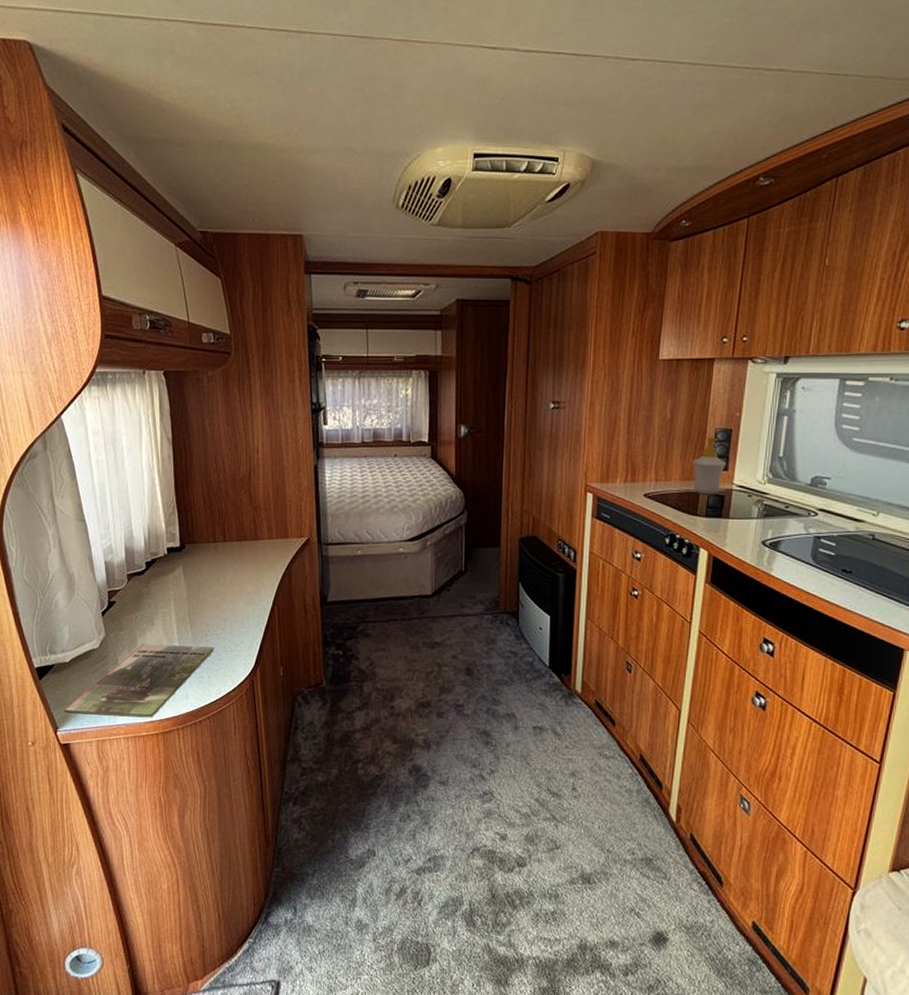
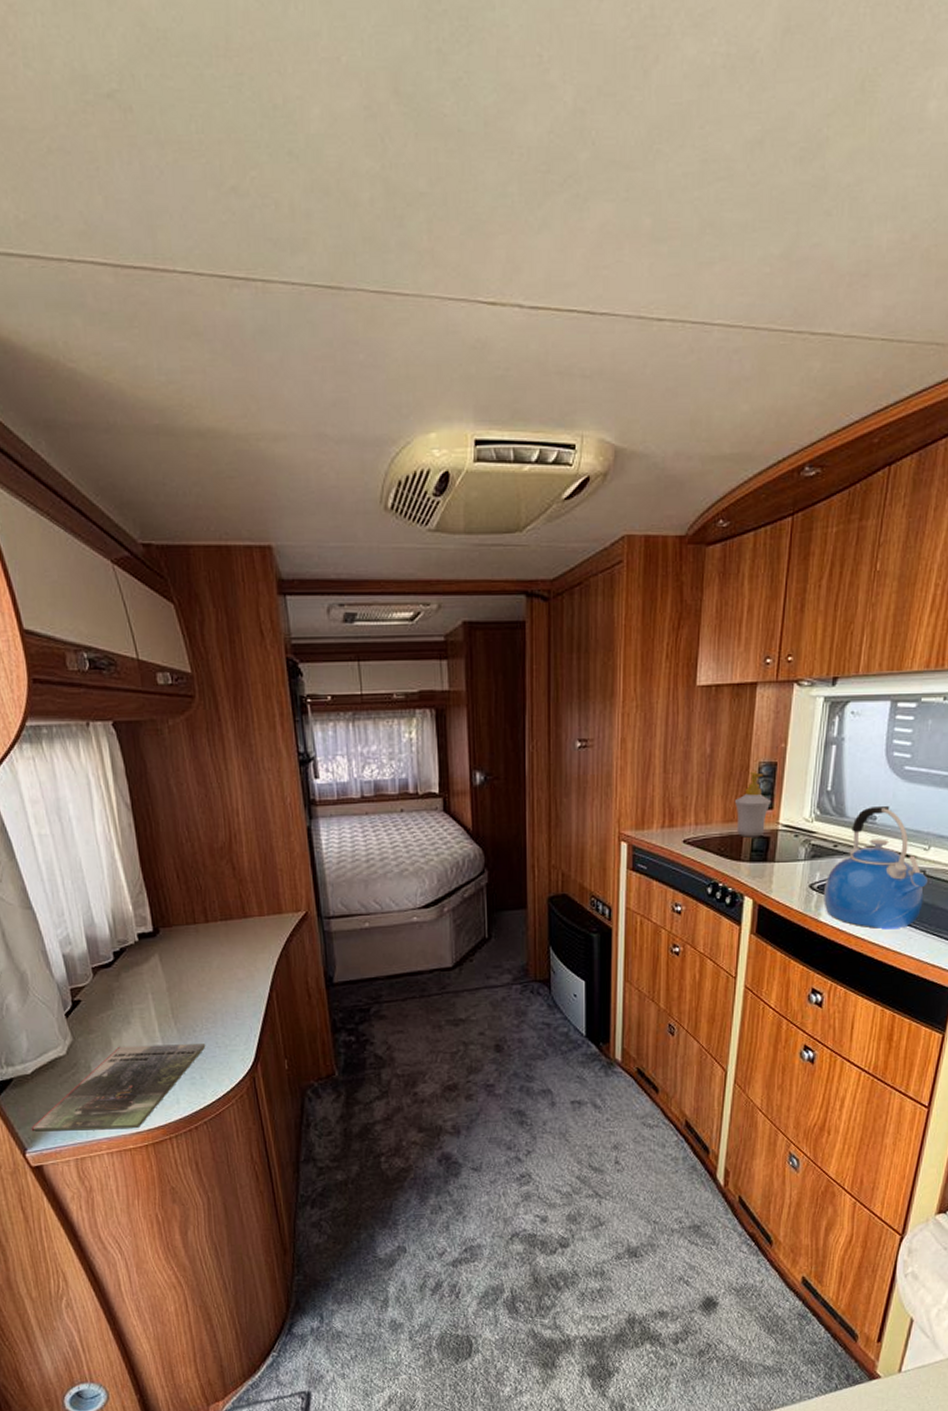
kettle: none [775,472,877,587] -> present [824,805,928,929]

